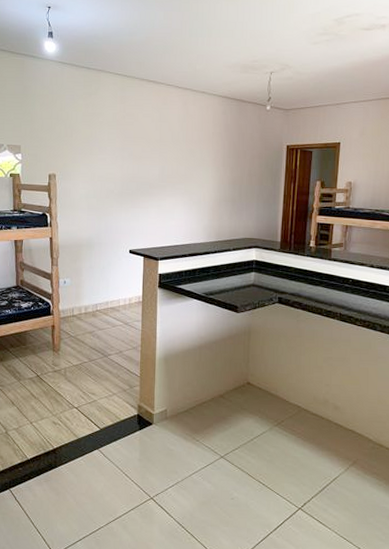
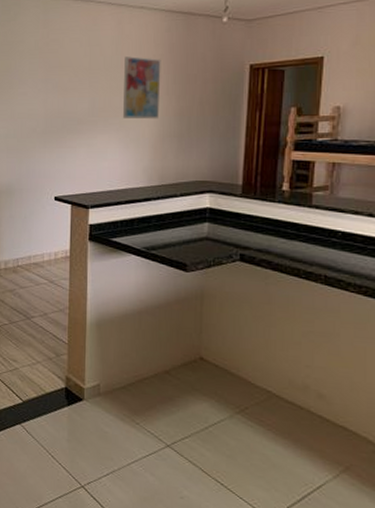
wall art: none [188,133,219,186] -> present [123,56,161,120]

